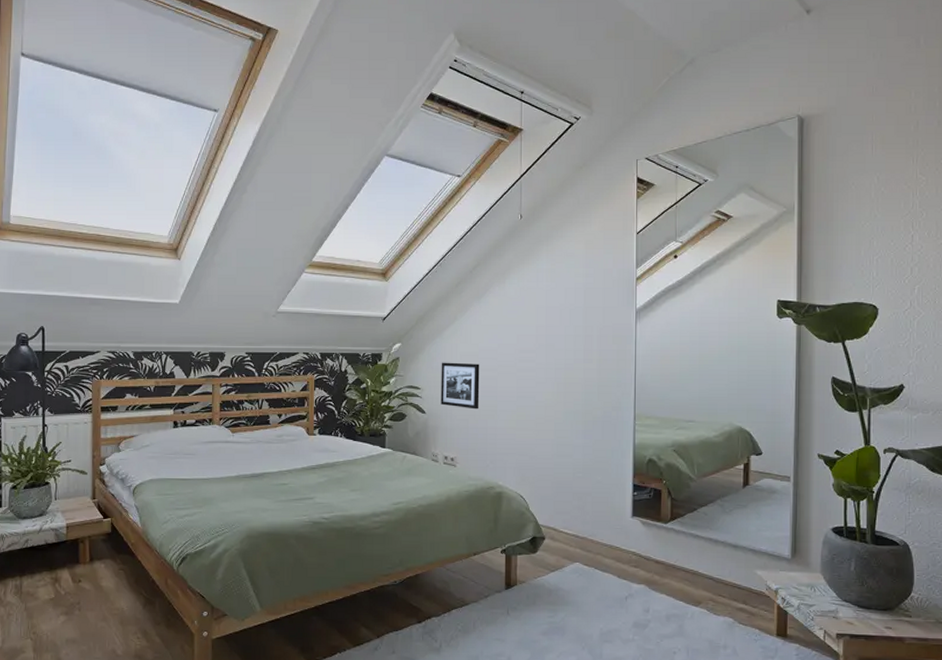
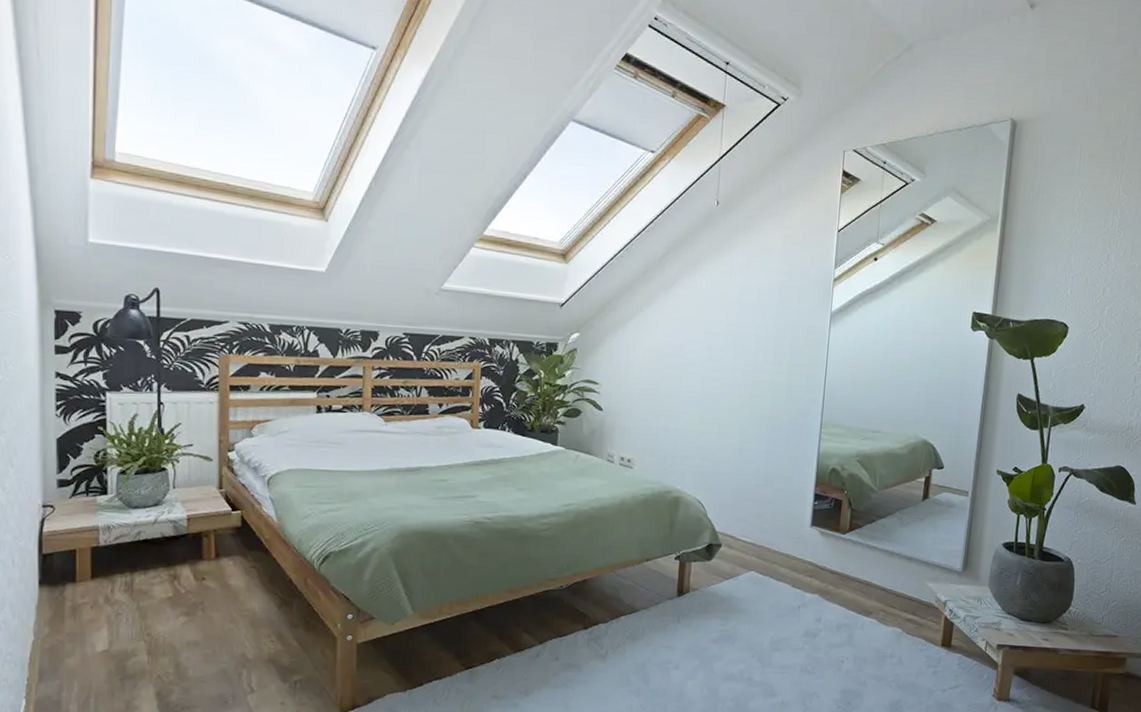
picture frame: present [440,362,480,410] -> none [619,356,664,409]

